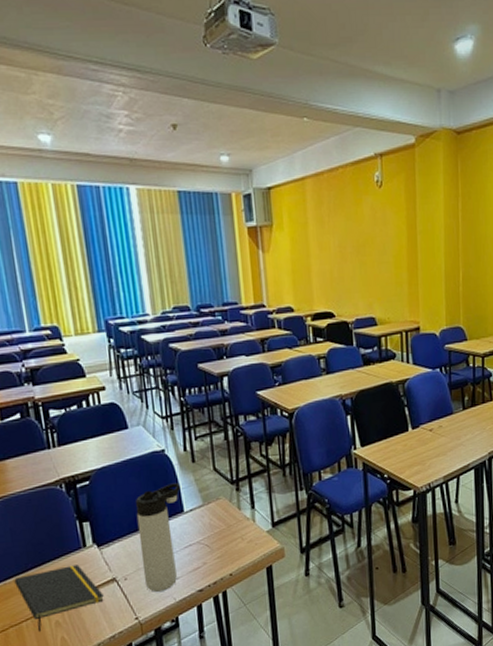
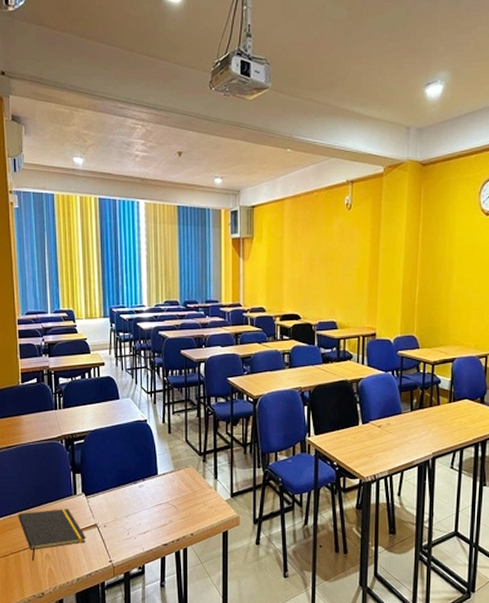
thermos bottle: present [135,483,180,592] -> none [119,449,157,541]

